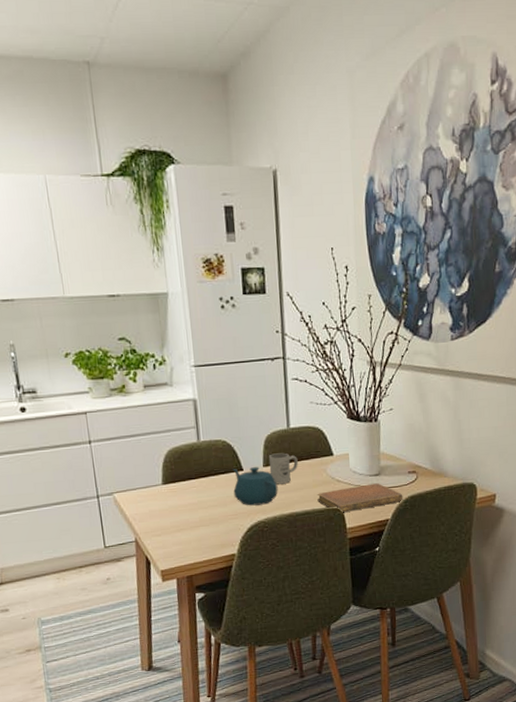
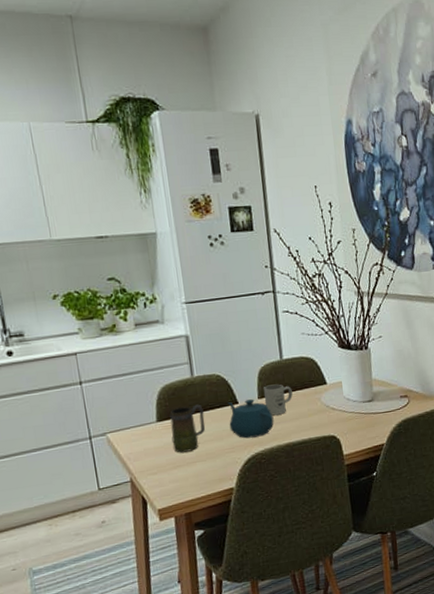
mug: none [175,469,210,517] -> present [170,404,206,453]
notebook: present [317,483,403,514] -> none [313,409,397,441]

